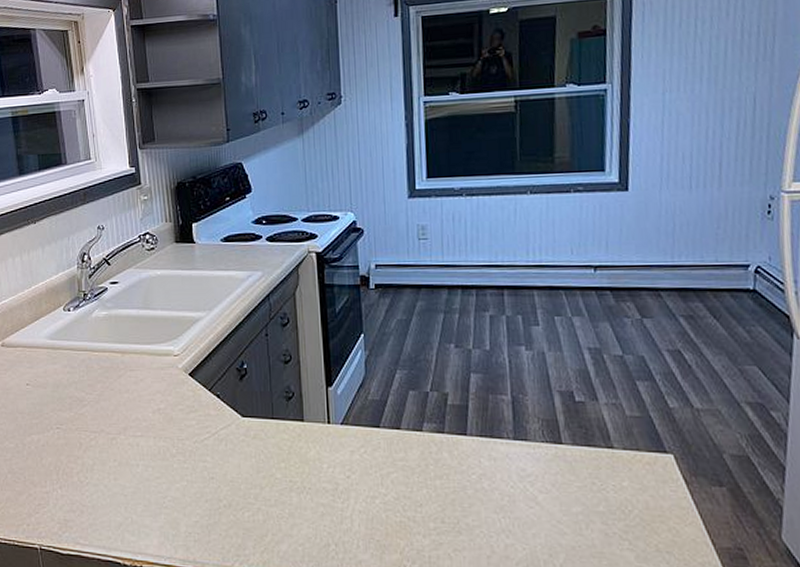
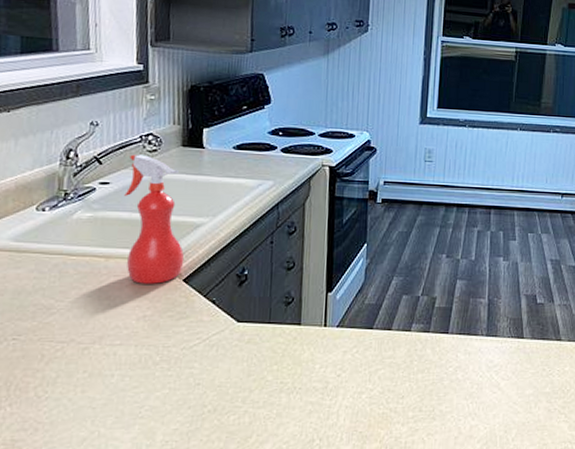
spray bottle: none [131,253,188,378] -> present [124,154,185,284]

